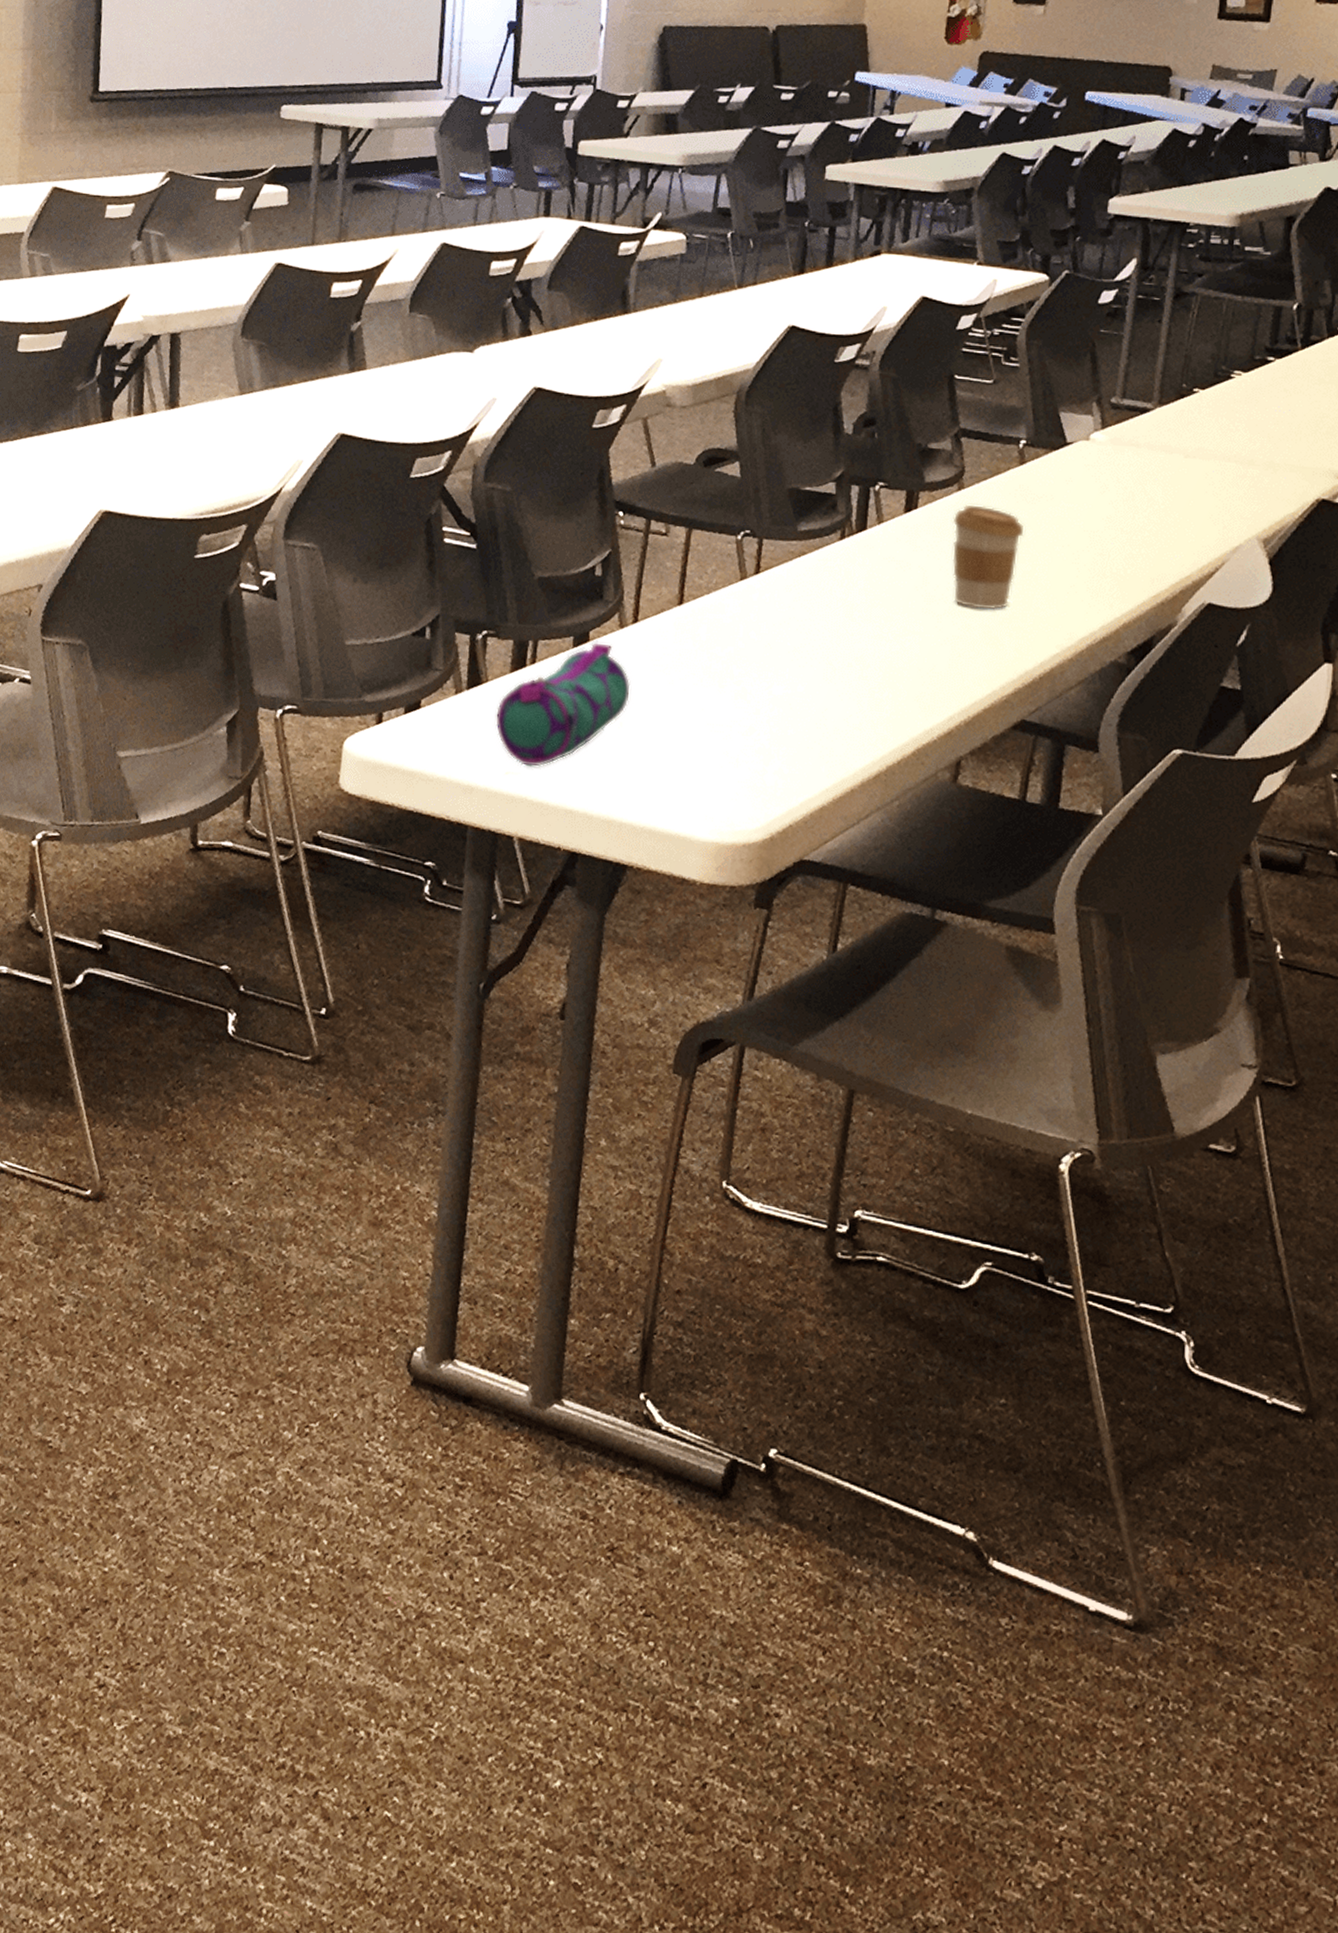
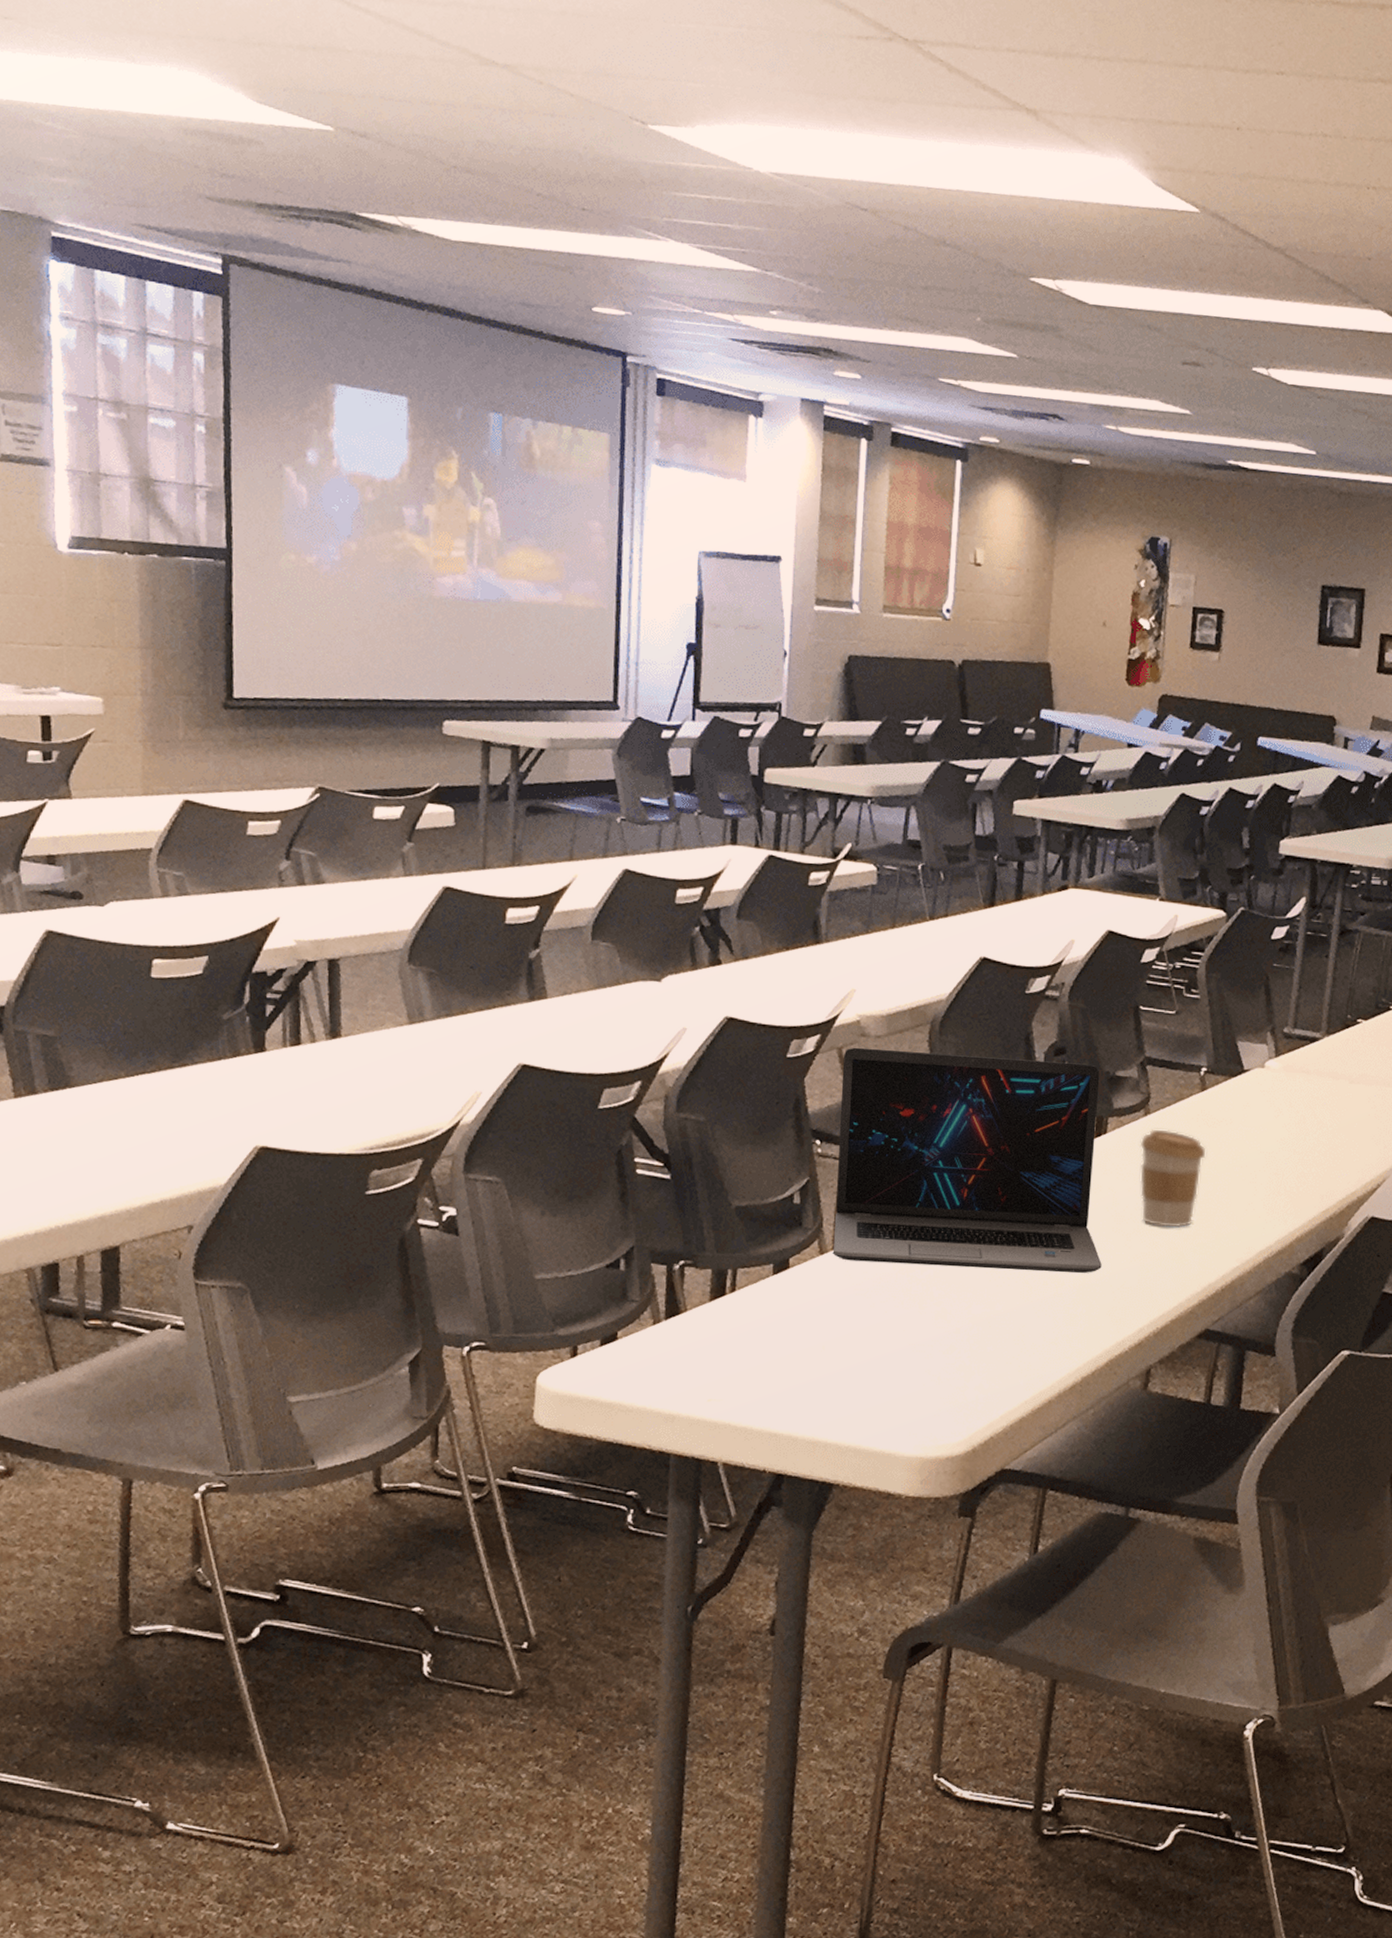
pencil case: present [495,643,631,767] -> none [696,1269,832,1393]
laptop: none [632,417,912,656] -> present [832,1047,1102,1273]

